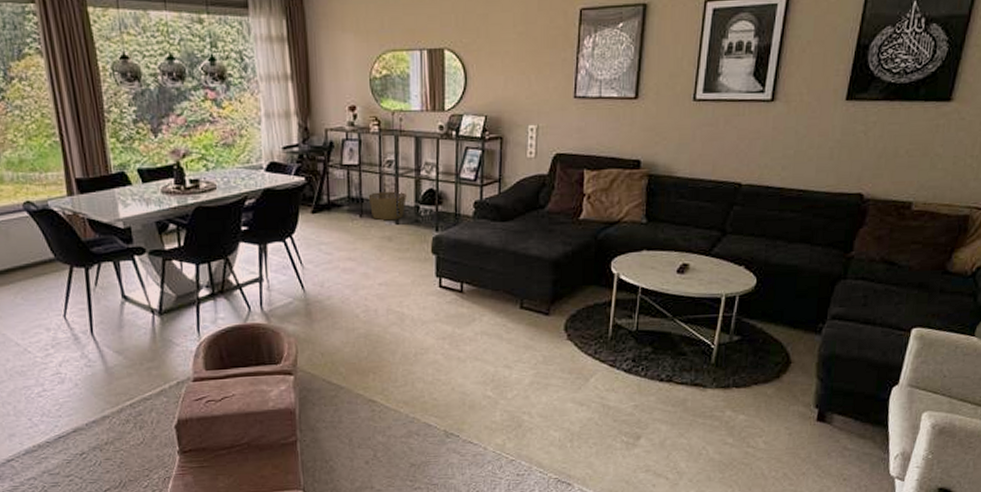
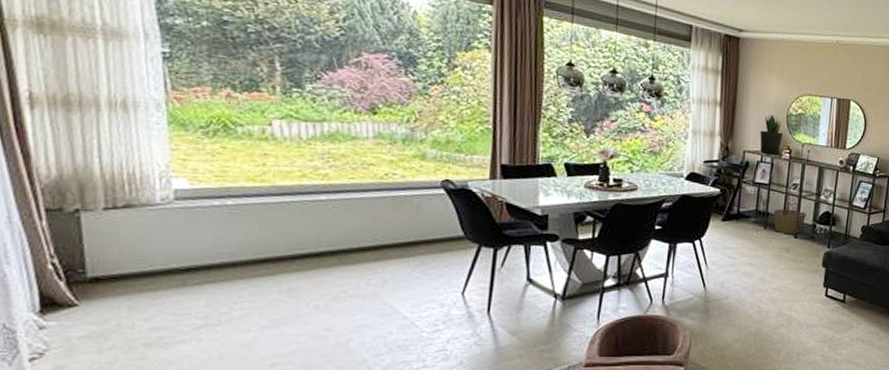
planter: none [341,81,368,130] -> present [760,114,783,155]

